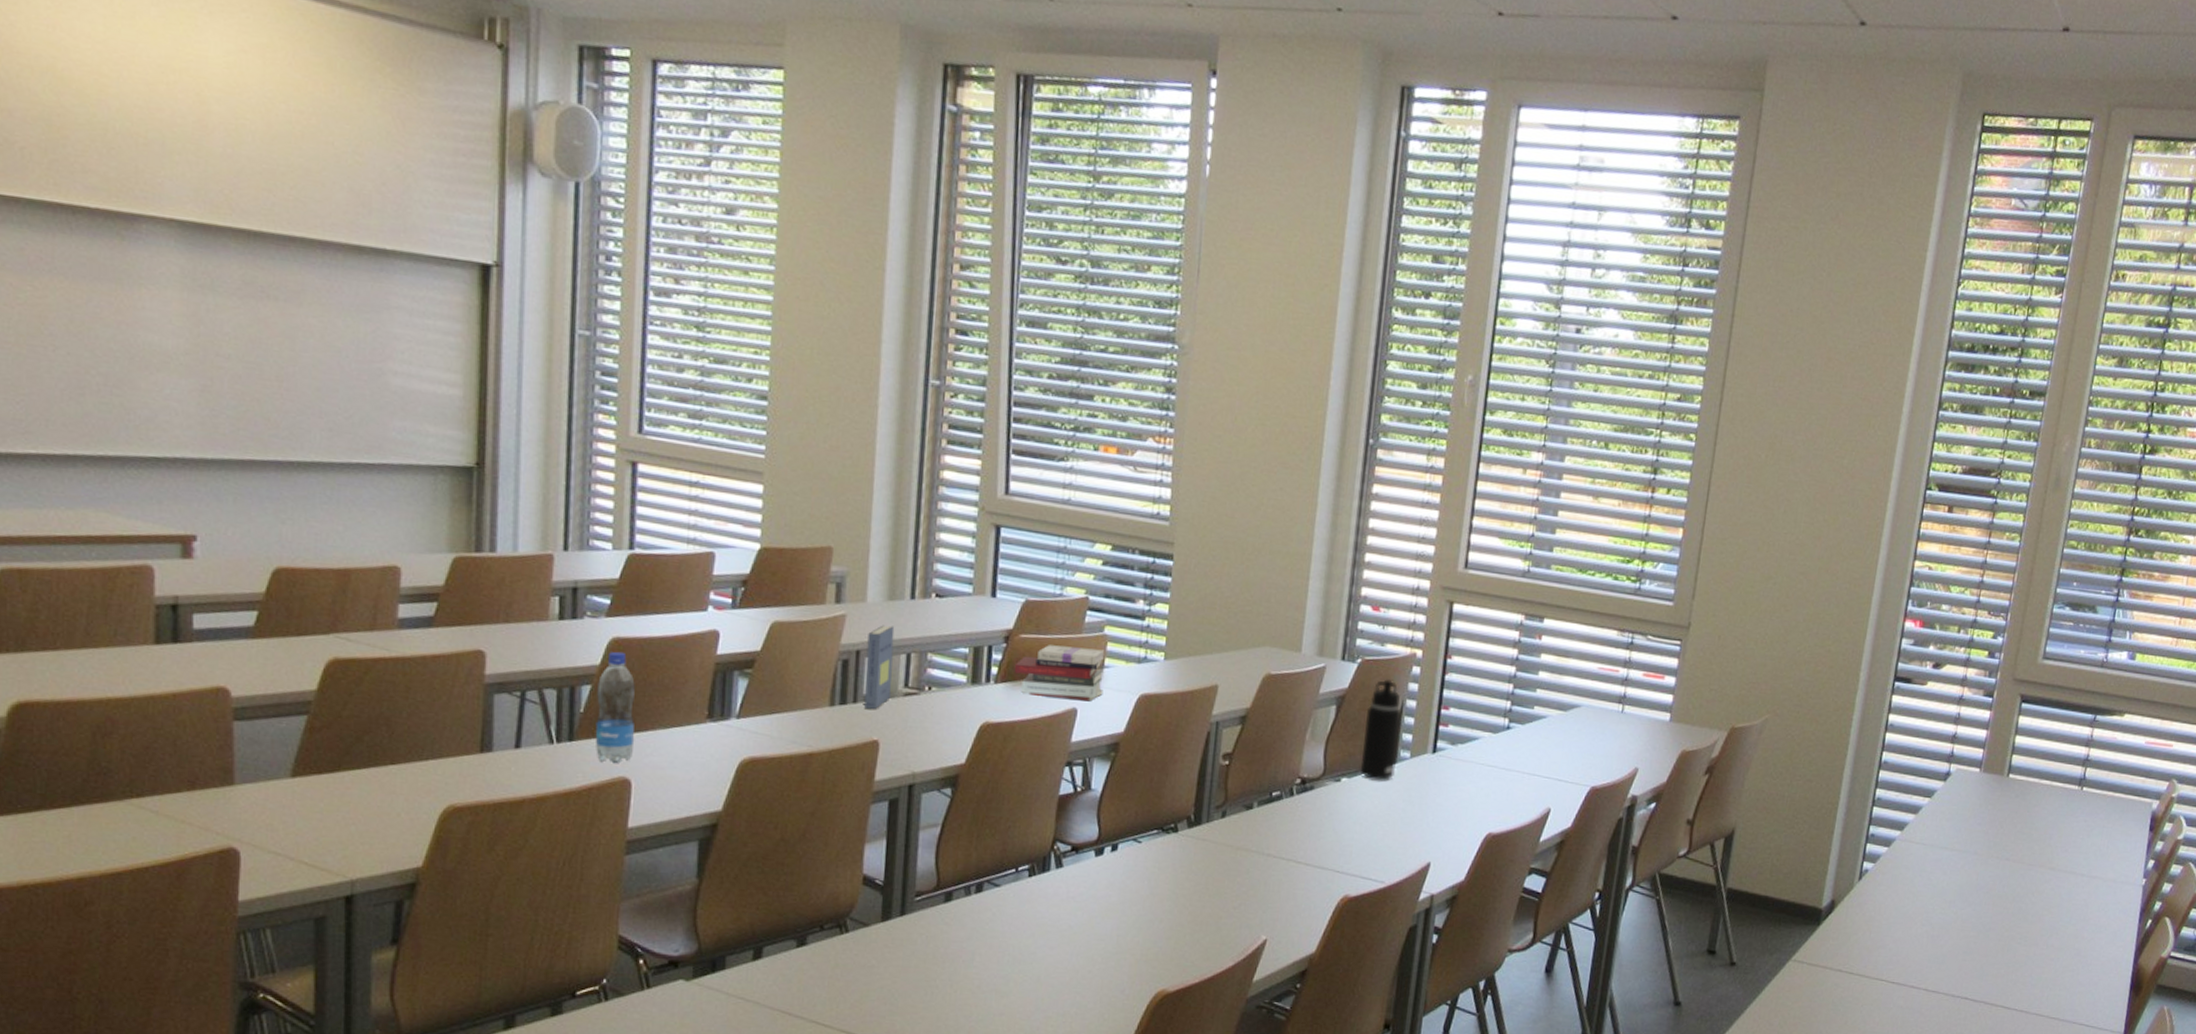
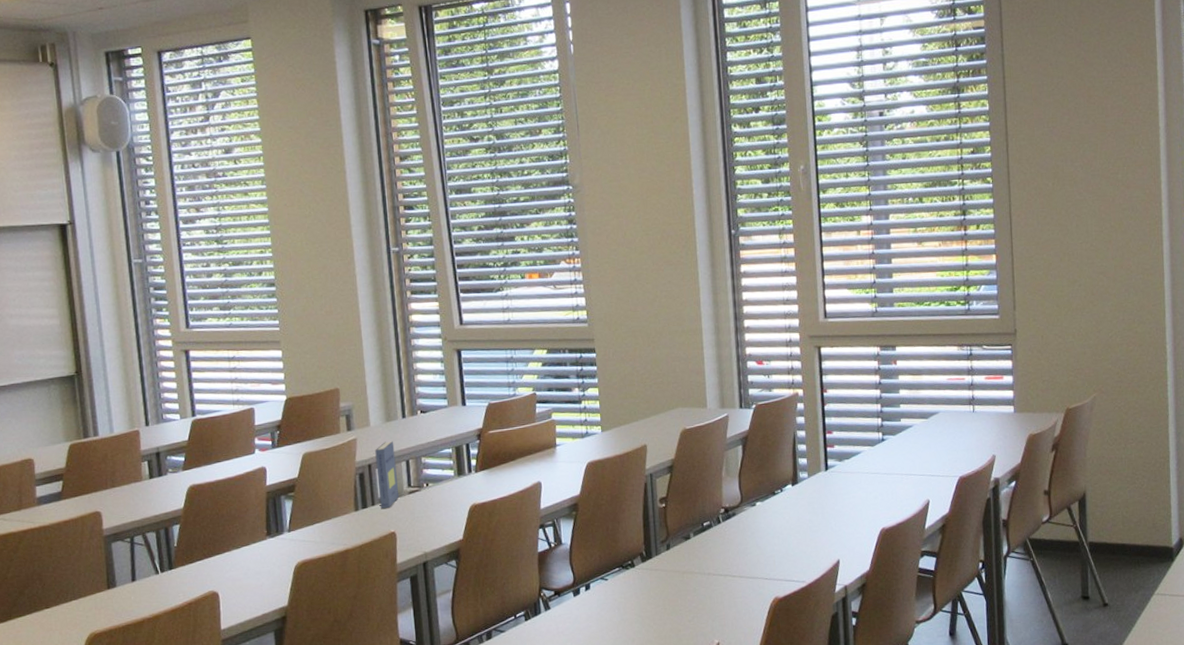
bottle: present [595,651,635,763] -> none [184,495,217,582]
books: present [1014,645,1105,702] -> none [488,432,559,477]
water bottle: present [1360,679,1401,780] -> none [766,417,798,499]

